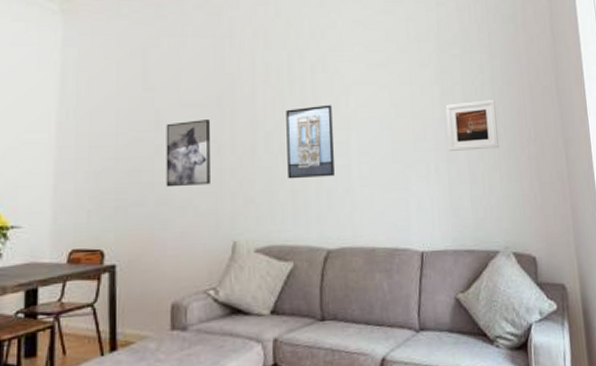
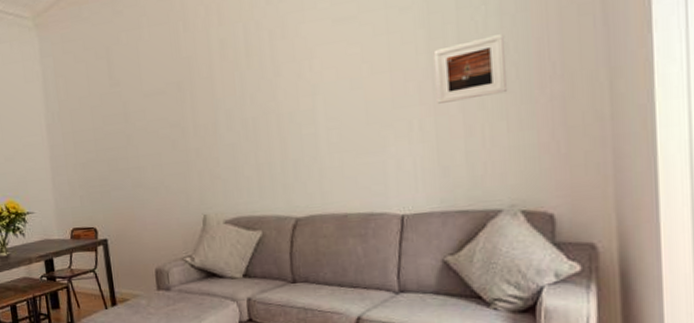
wall art: present [166,120,210,188] -> none [133,105,178,172]
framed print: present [286,104,335,179] -> none [245,72,300,154]

